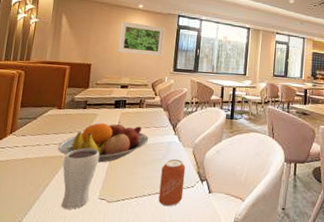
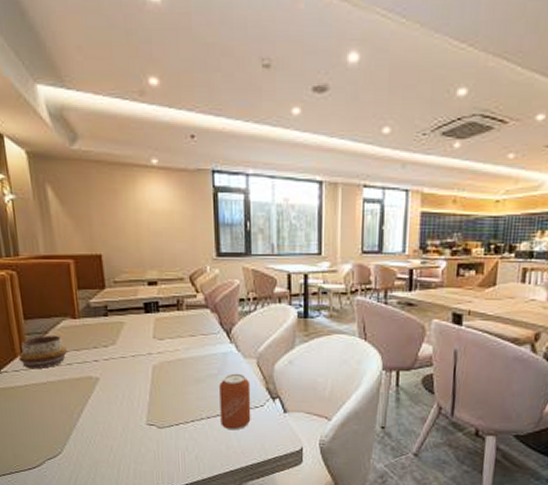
decorative bowl: none [7,120,48,148] -> present [19,335,67,369]
fruit bowl: present [57,121,149,163] -> none [82,330,198,383]
drinking glass: present [61,148,100,210] -> none [94,365,138,438]
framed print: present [117,21,165,56] -> none [130,187,197,236]

